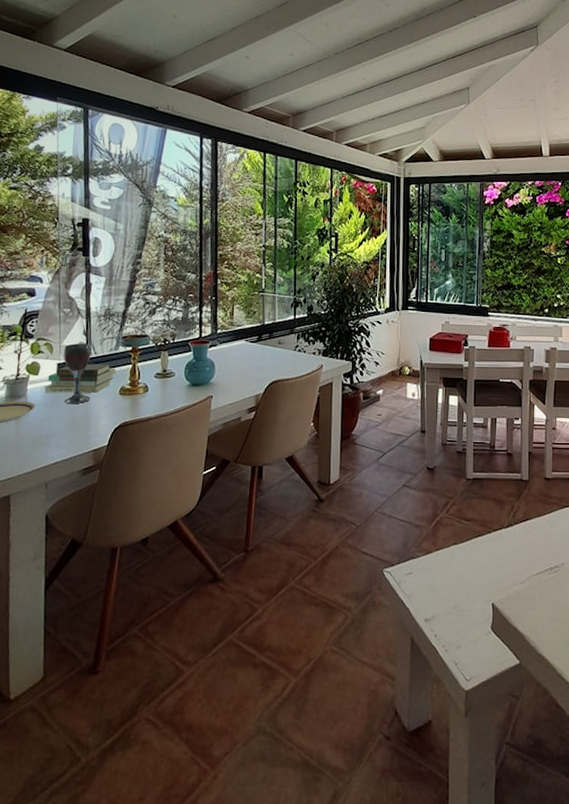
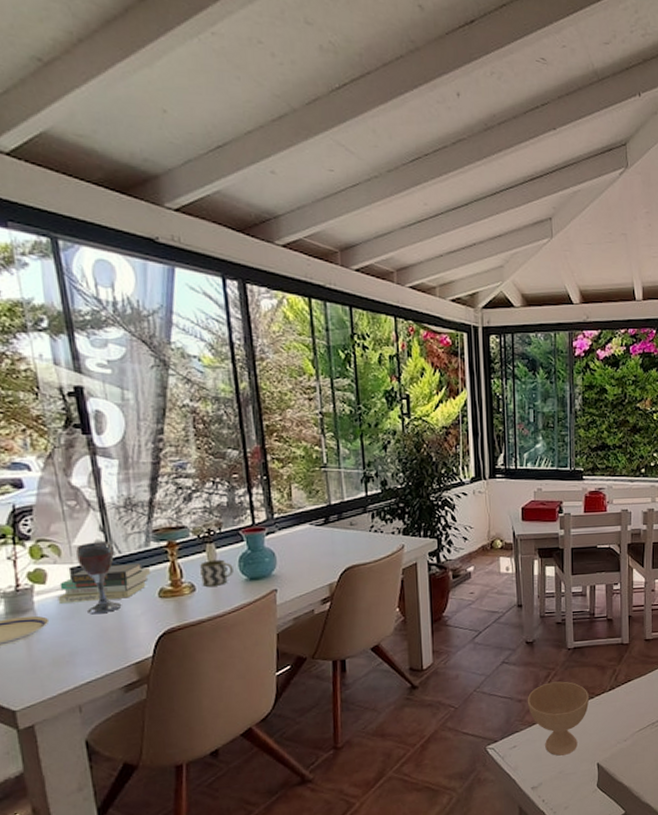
cup: none [154,365,180,388] -> present [200,559,234,587]
bowl: none [425,511,486,590] -> present [527,681,589,756]

